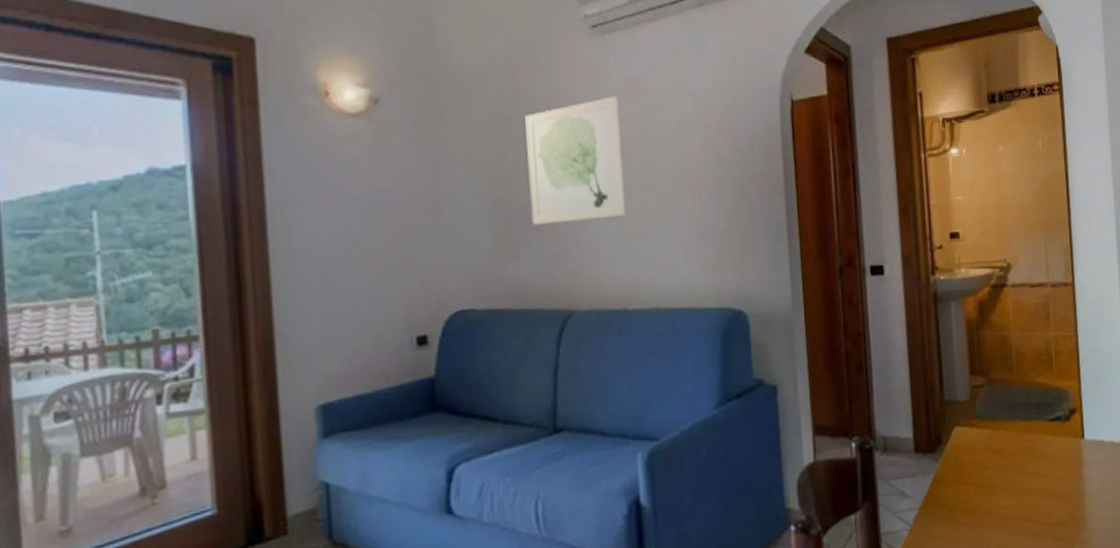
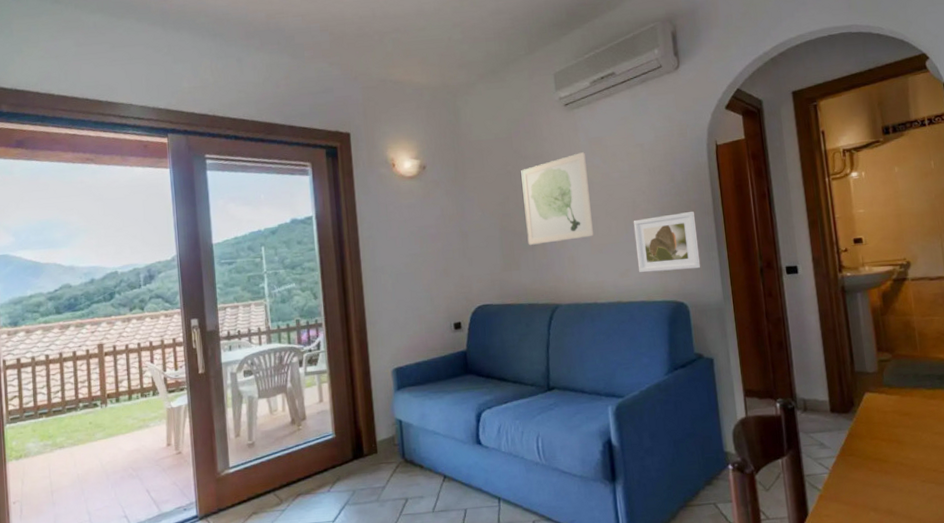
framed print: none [680,187,766,269] -> present [633,211,701,273]

